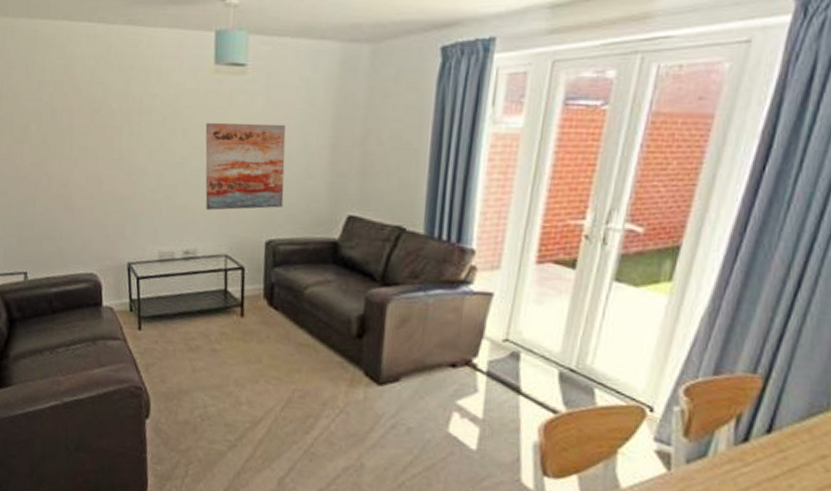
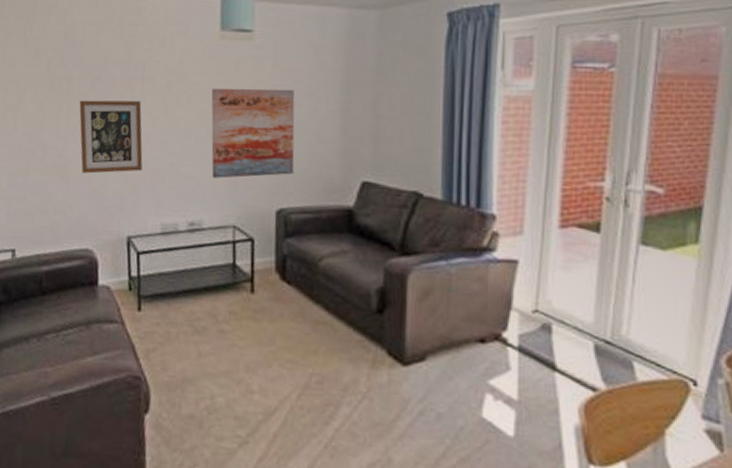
wall art: none [80,133,141,204] -> present [79,100,143,174]

